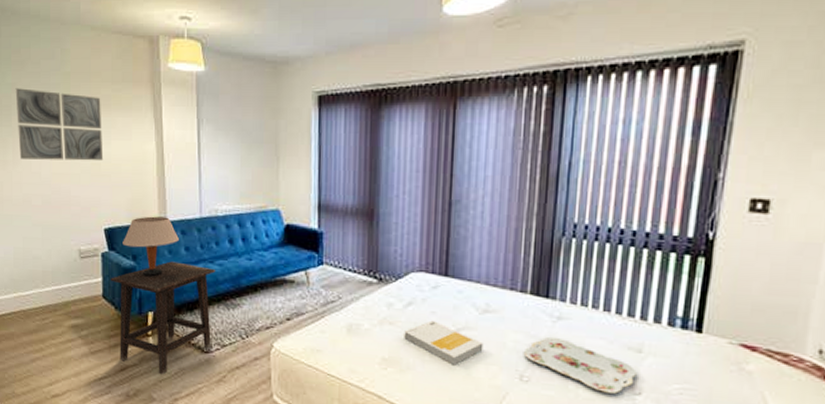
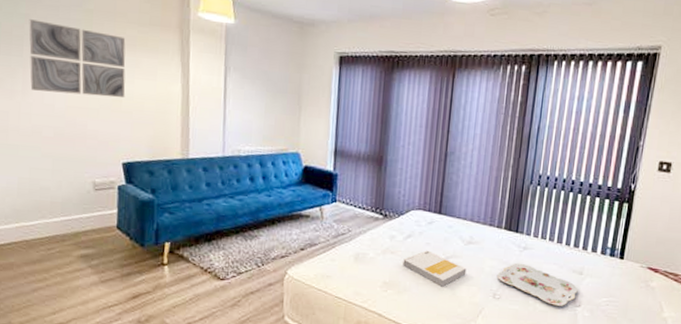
side table: present [111,261,216,375] -> none [127,195,236,301]
table lamp: present [123,216,179,277] -> none [141,153,200,210]

